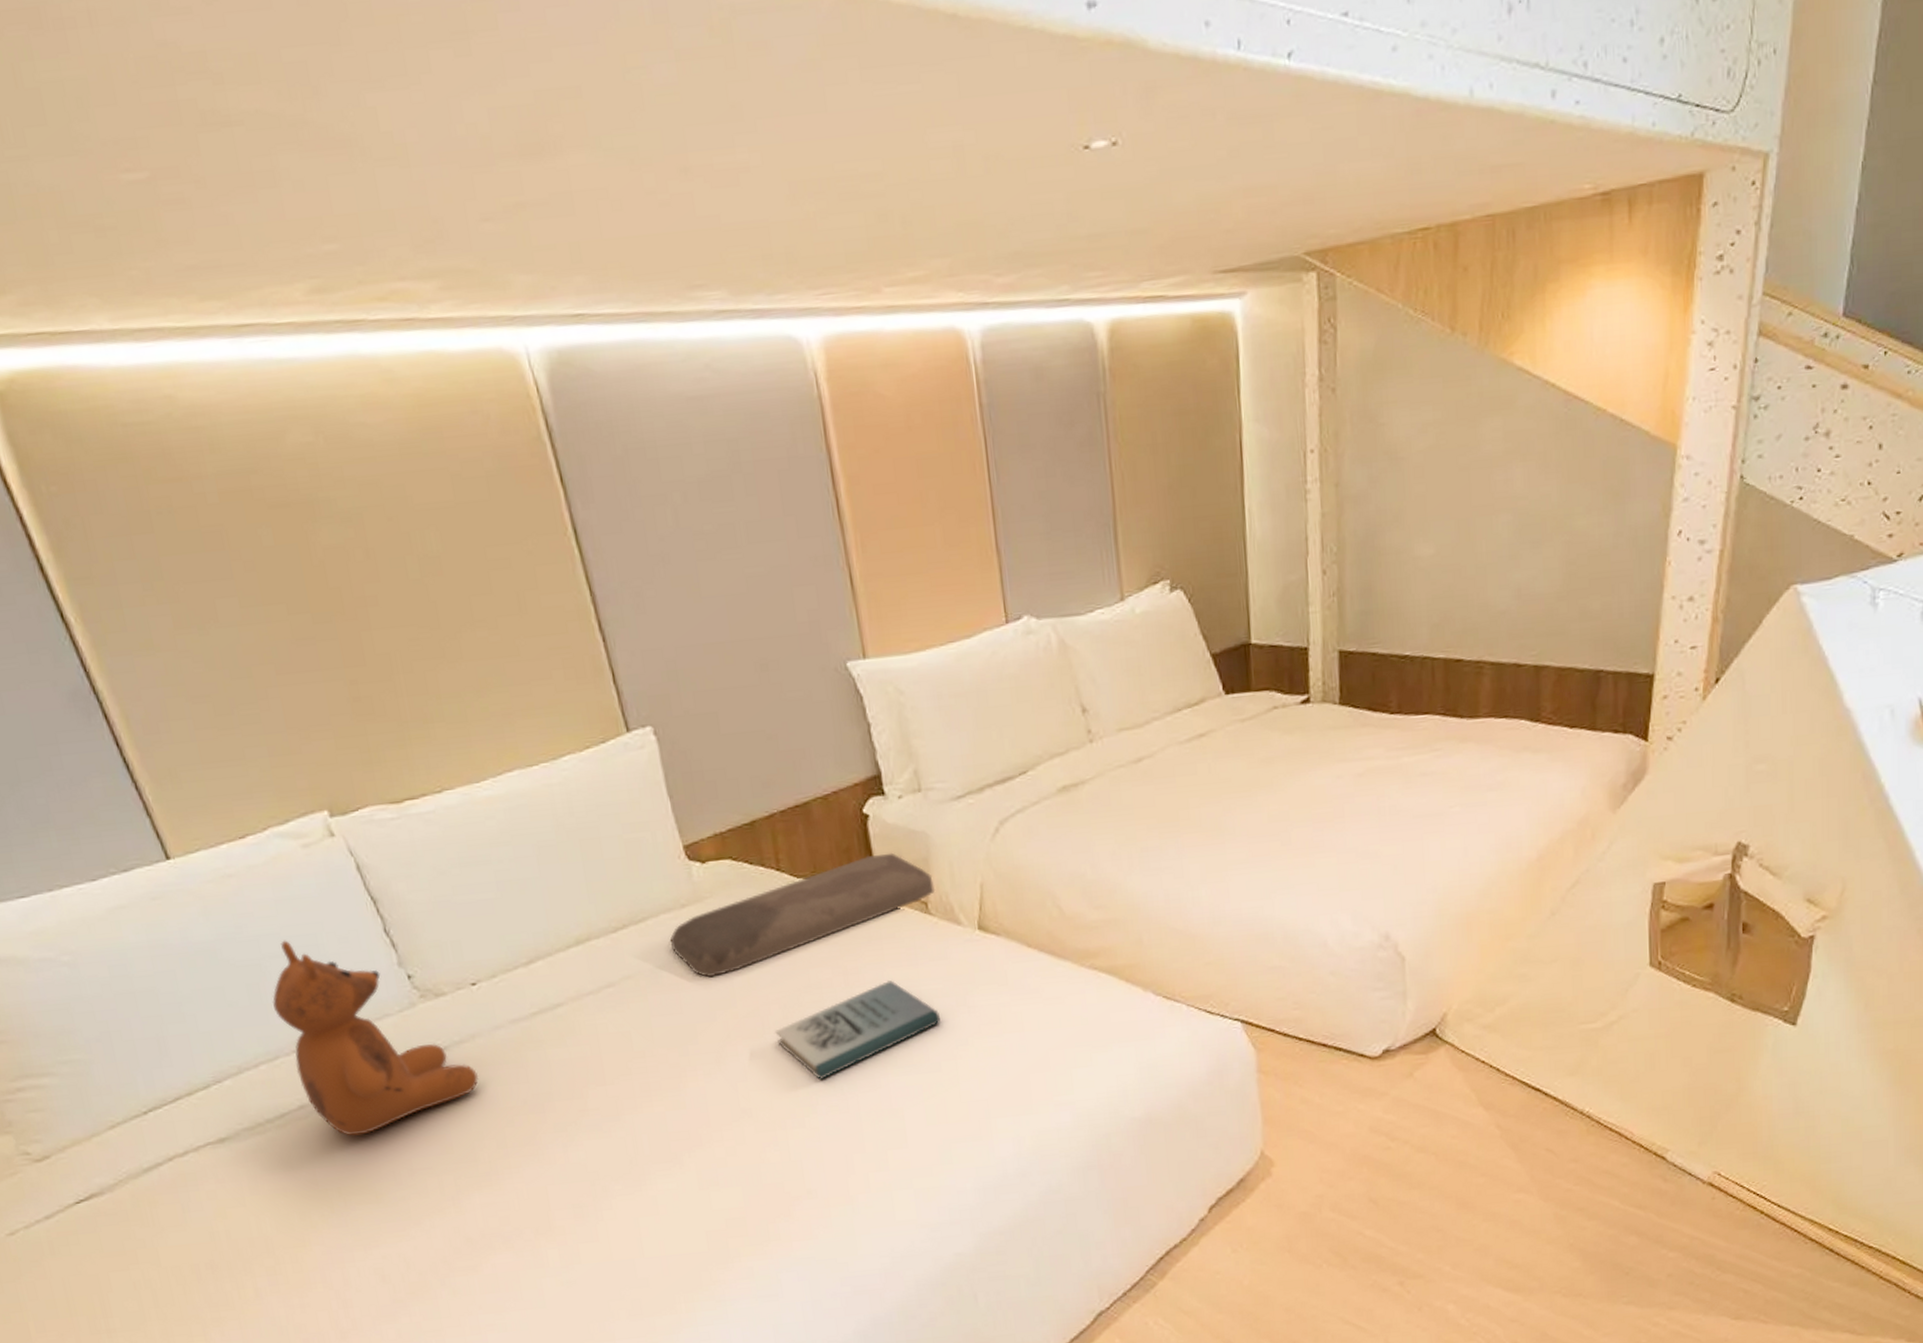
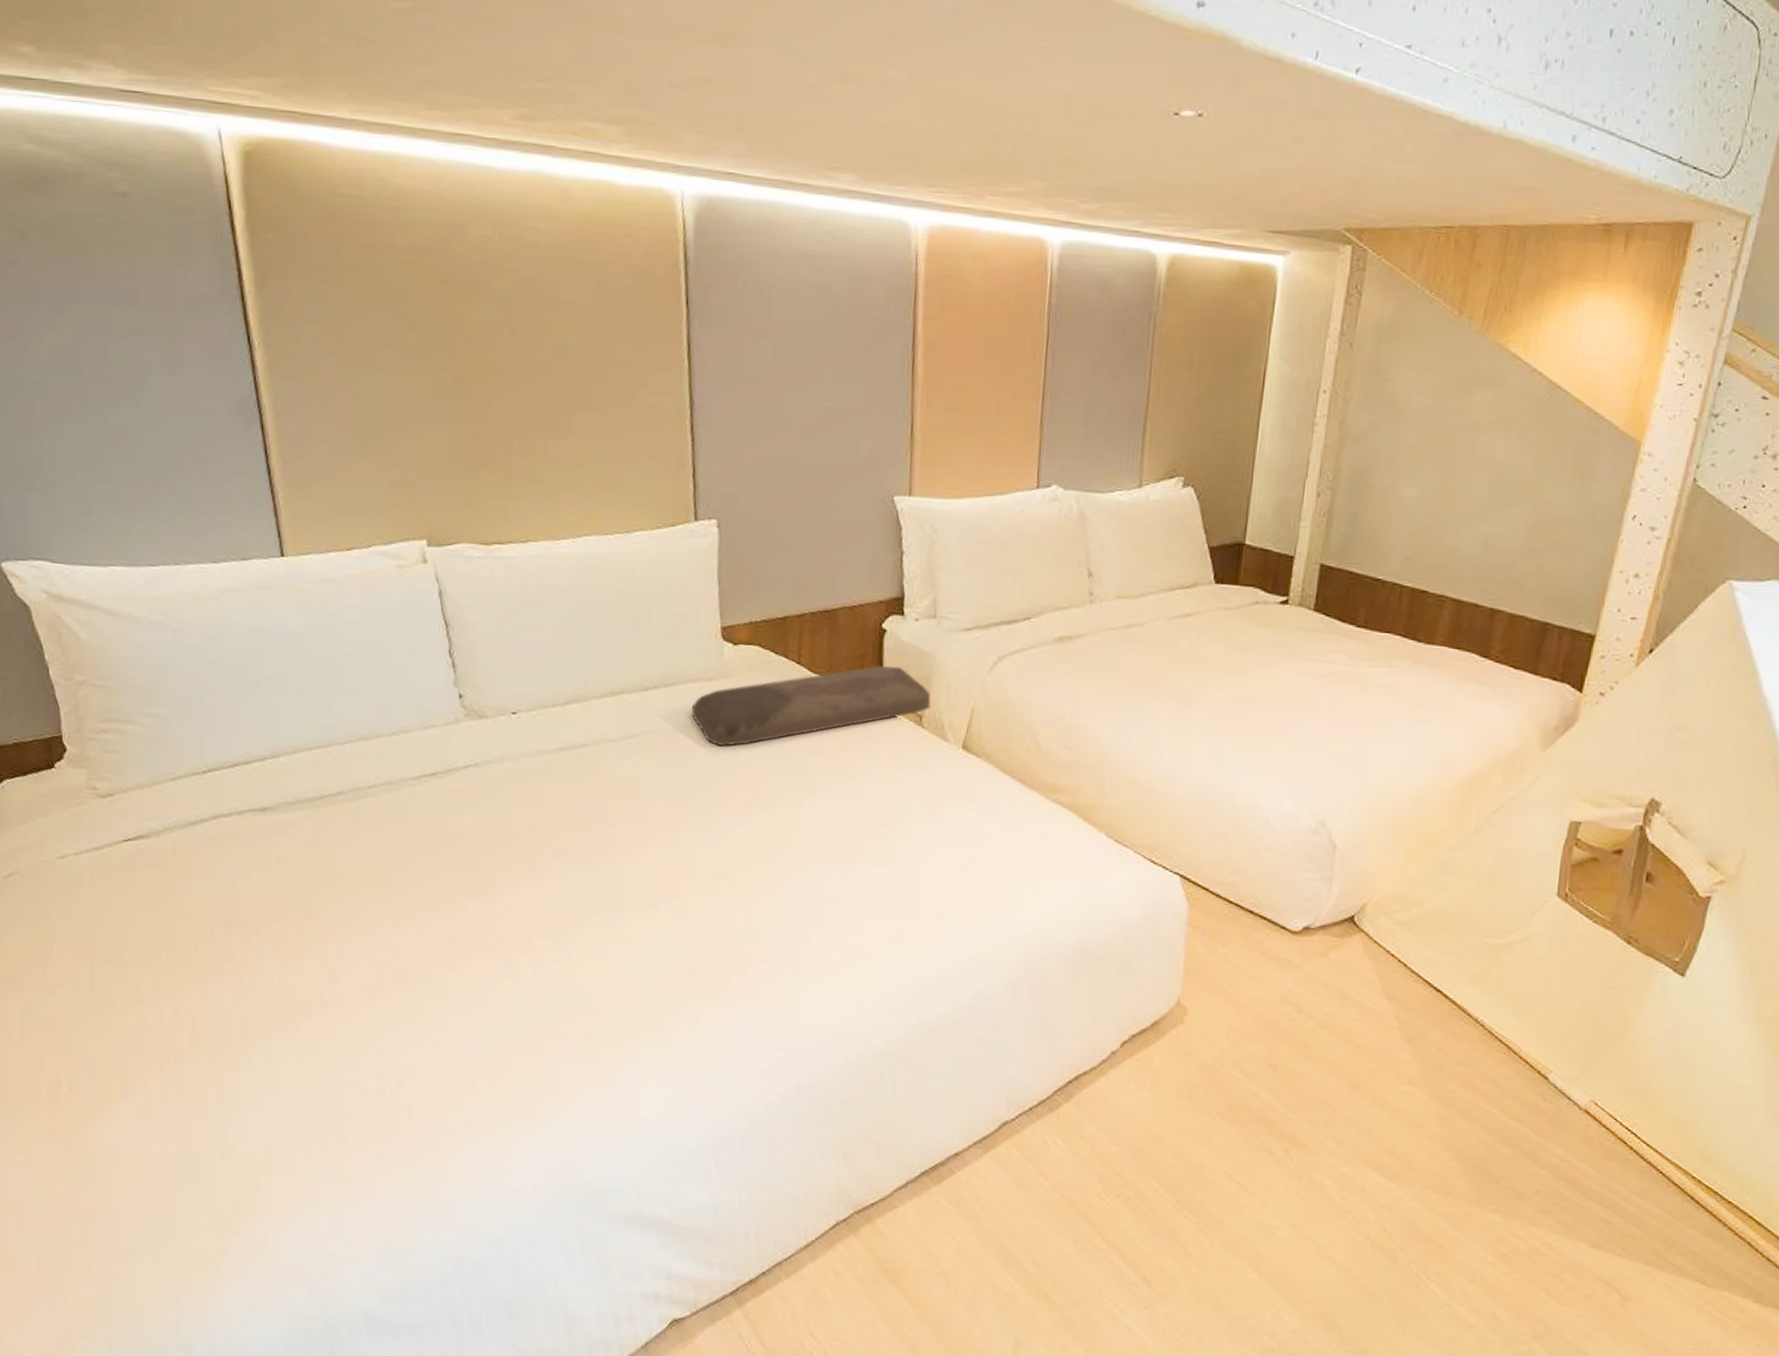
teddy bear: present [272,940,479,1136] -> none [338,644,499,828]
book: present [775,980,941,1080] -> none [766,779,913,856]

